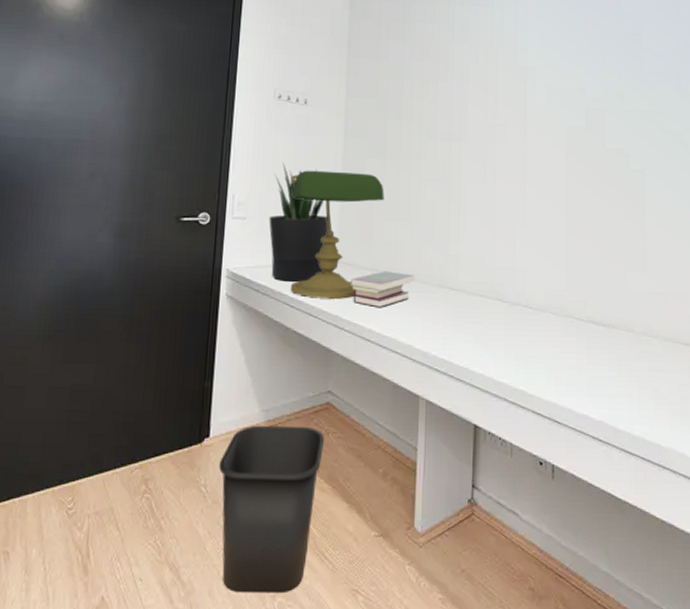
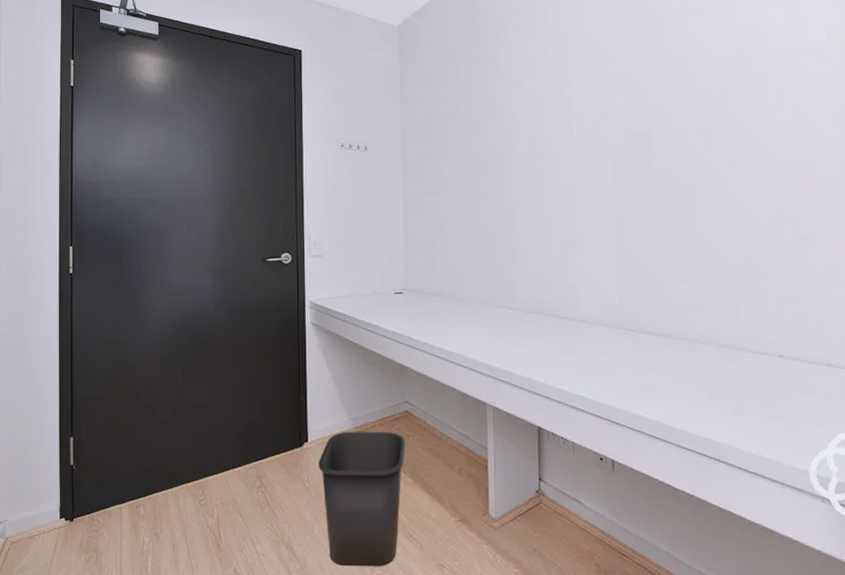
planter: present [269,163,329,282] -> none [342,205,395,309]
desk lamp: present [290,170,384,299] -> none [358,209,443,322]
books: present [351,271,415,308] -> none [419,295,476,328]

